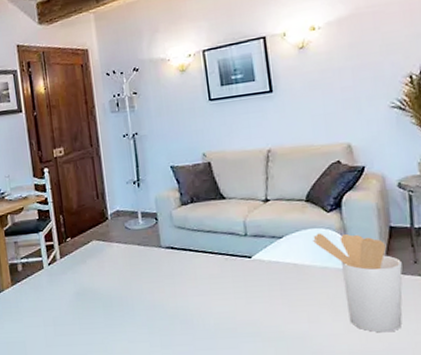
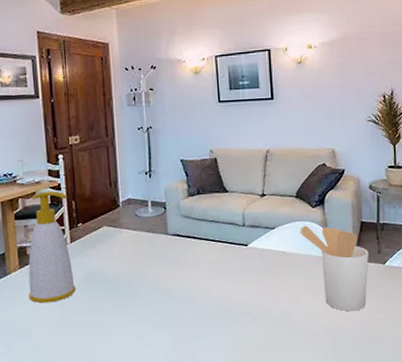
soap bottle: none [19,205,69,321] -> present [28,190,77,304]

